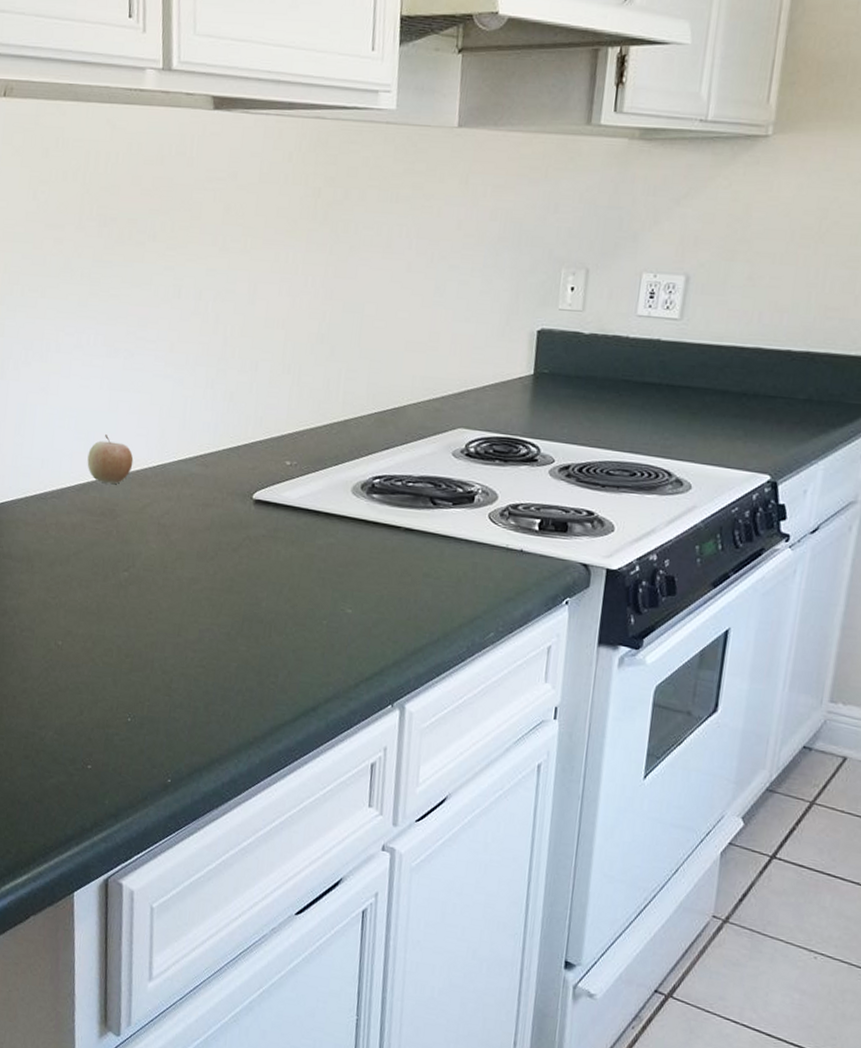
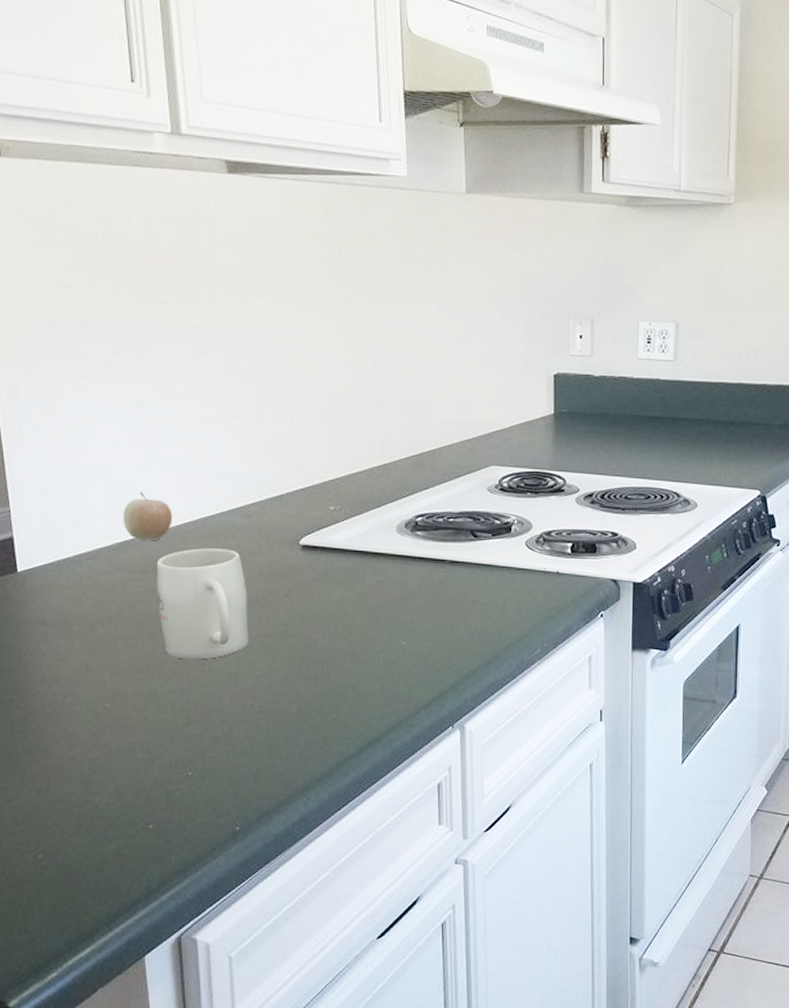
mug: none [112,495,198,608] -> present [156,548,249,660]

